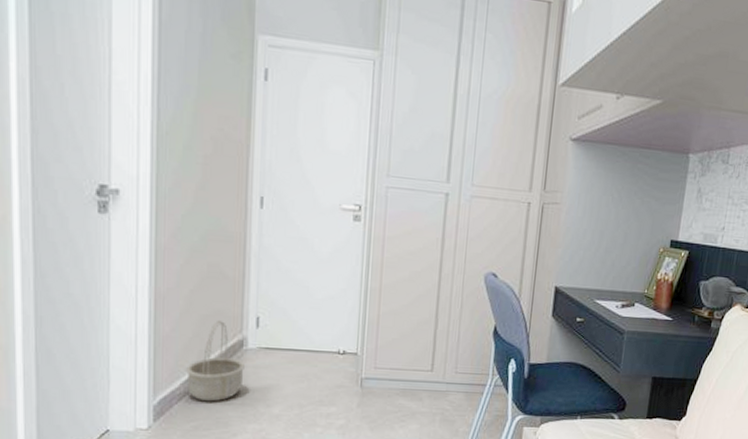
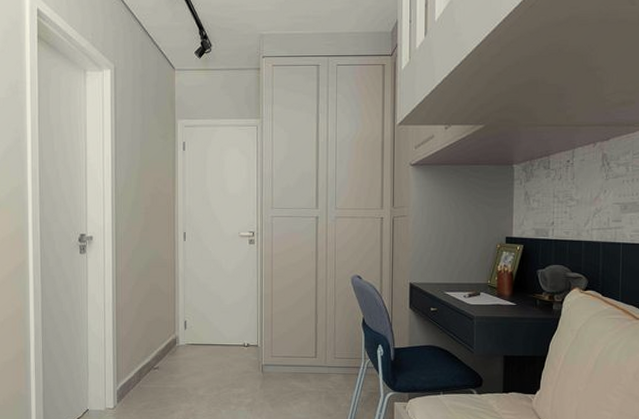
basket: present [186,319,244,402] -> none [138,324,177,387]

